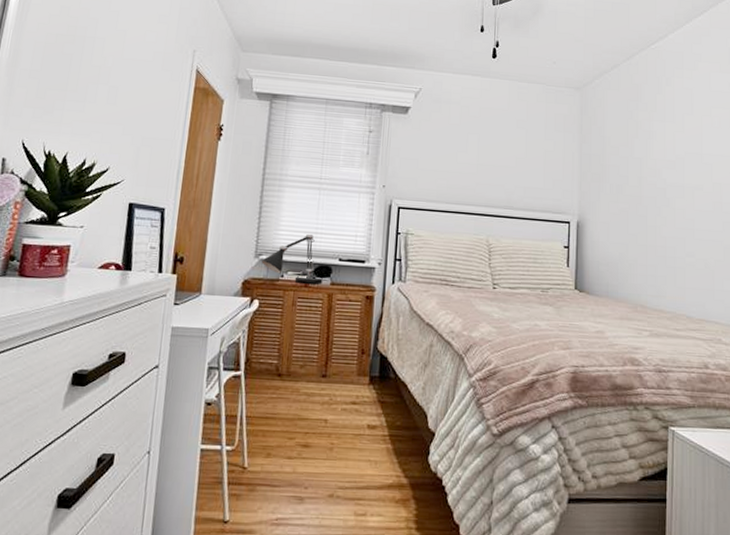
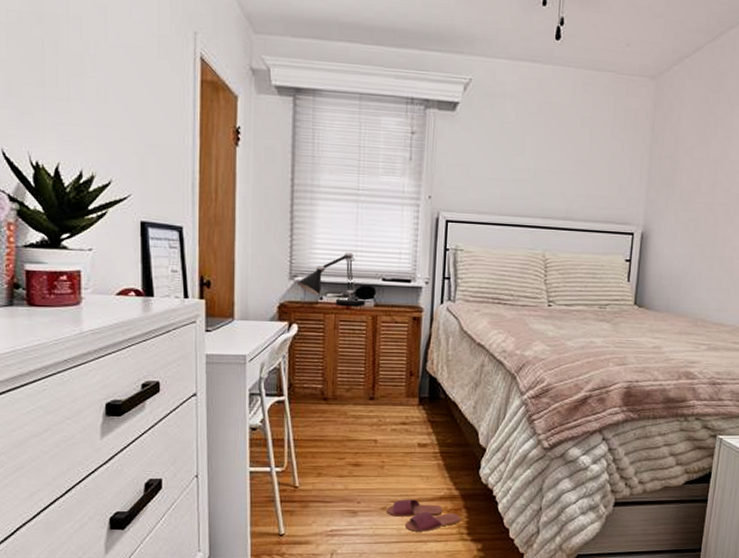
slippers: none [333,486,409,525] -> present [386,499,461,532]

